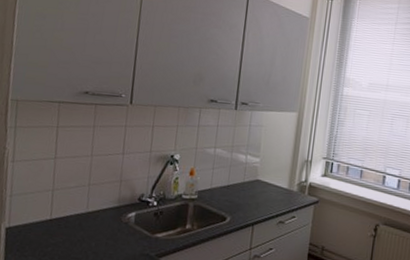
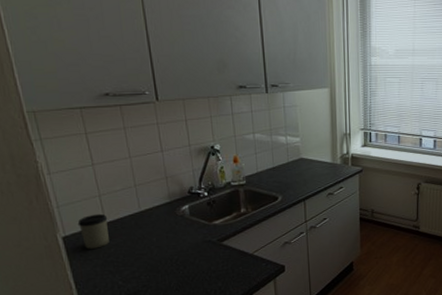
cup: none [24,208,55,245] -> present [77,213,109,249]

